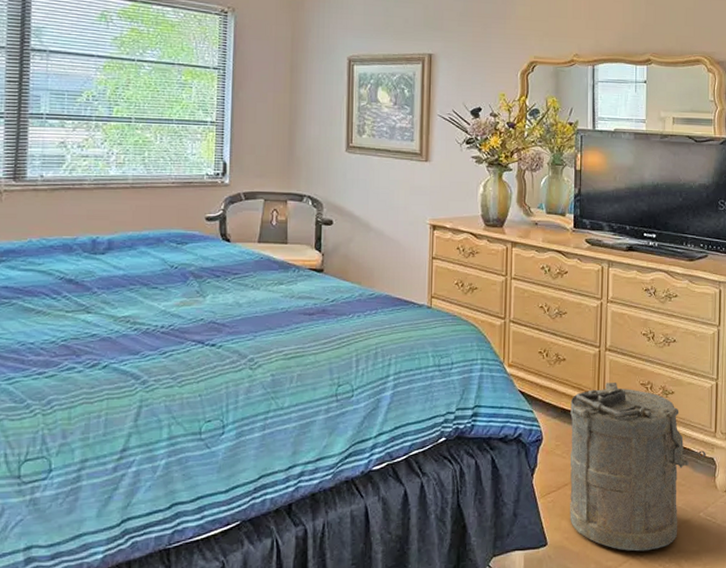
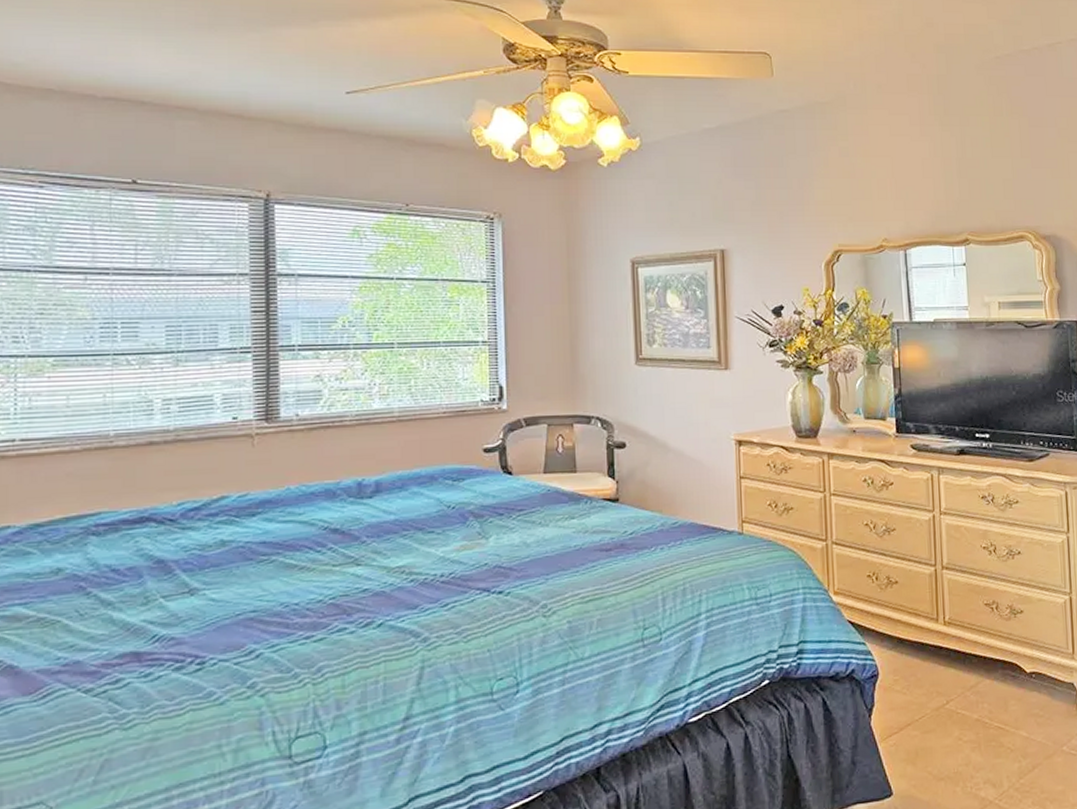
laundry hamper: present [570,383,706,552] -> none [907,604,1064,796]

